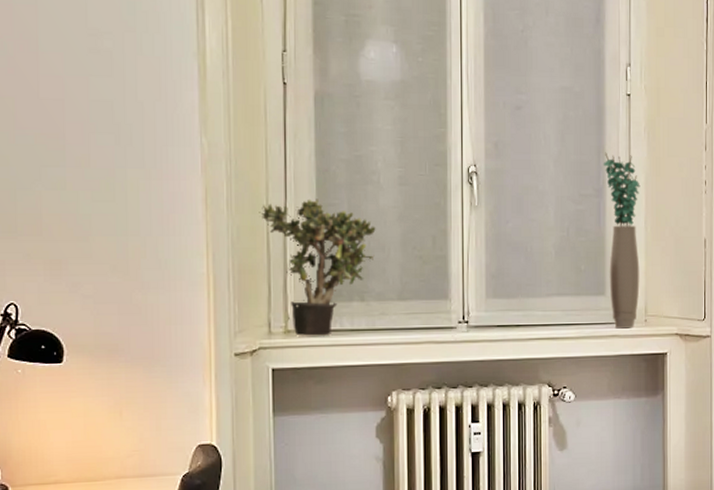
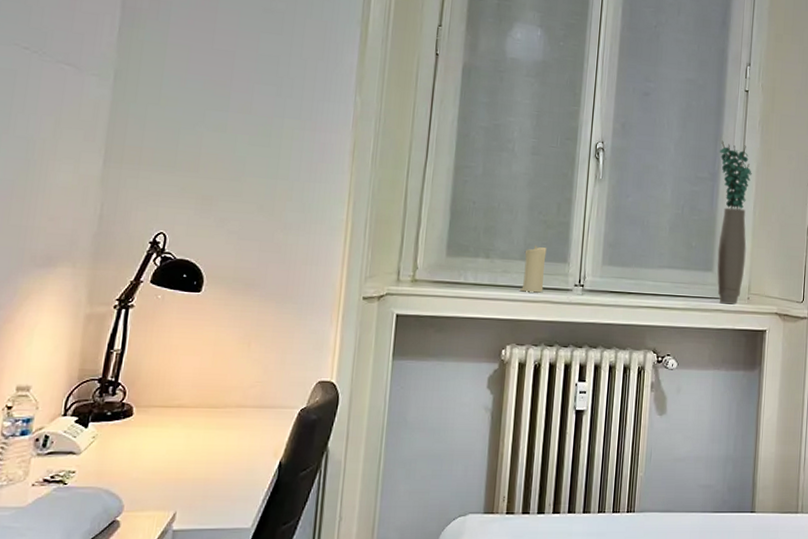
potted plant: present [259,199,376,336] -> none [400,159,506,288]
candle: none [399,282,426,334] -> present [519,245,547,293]

